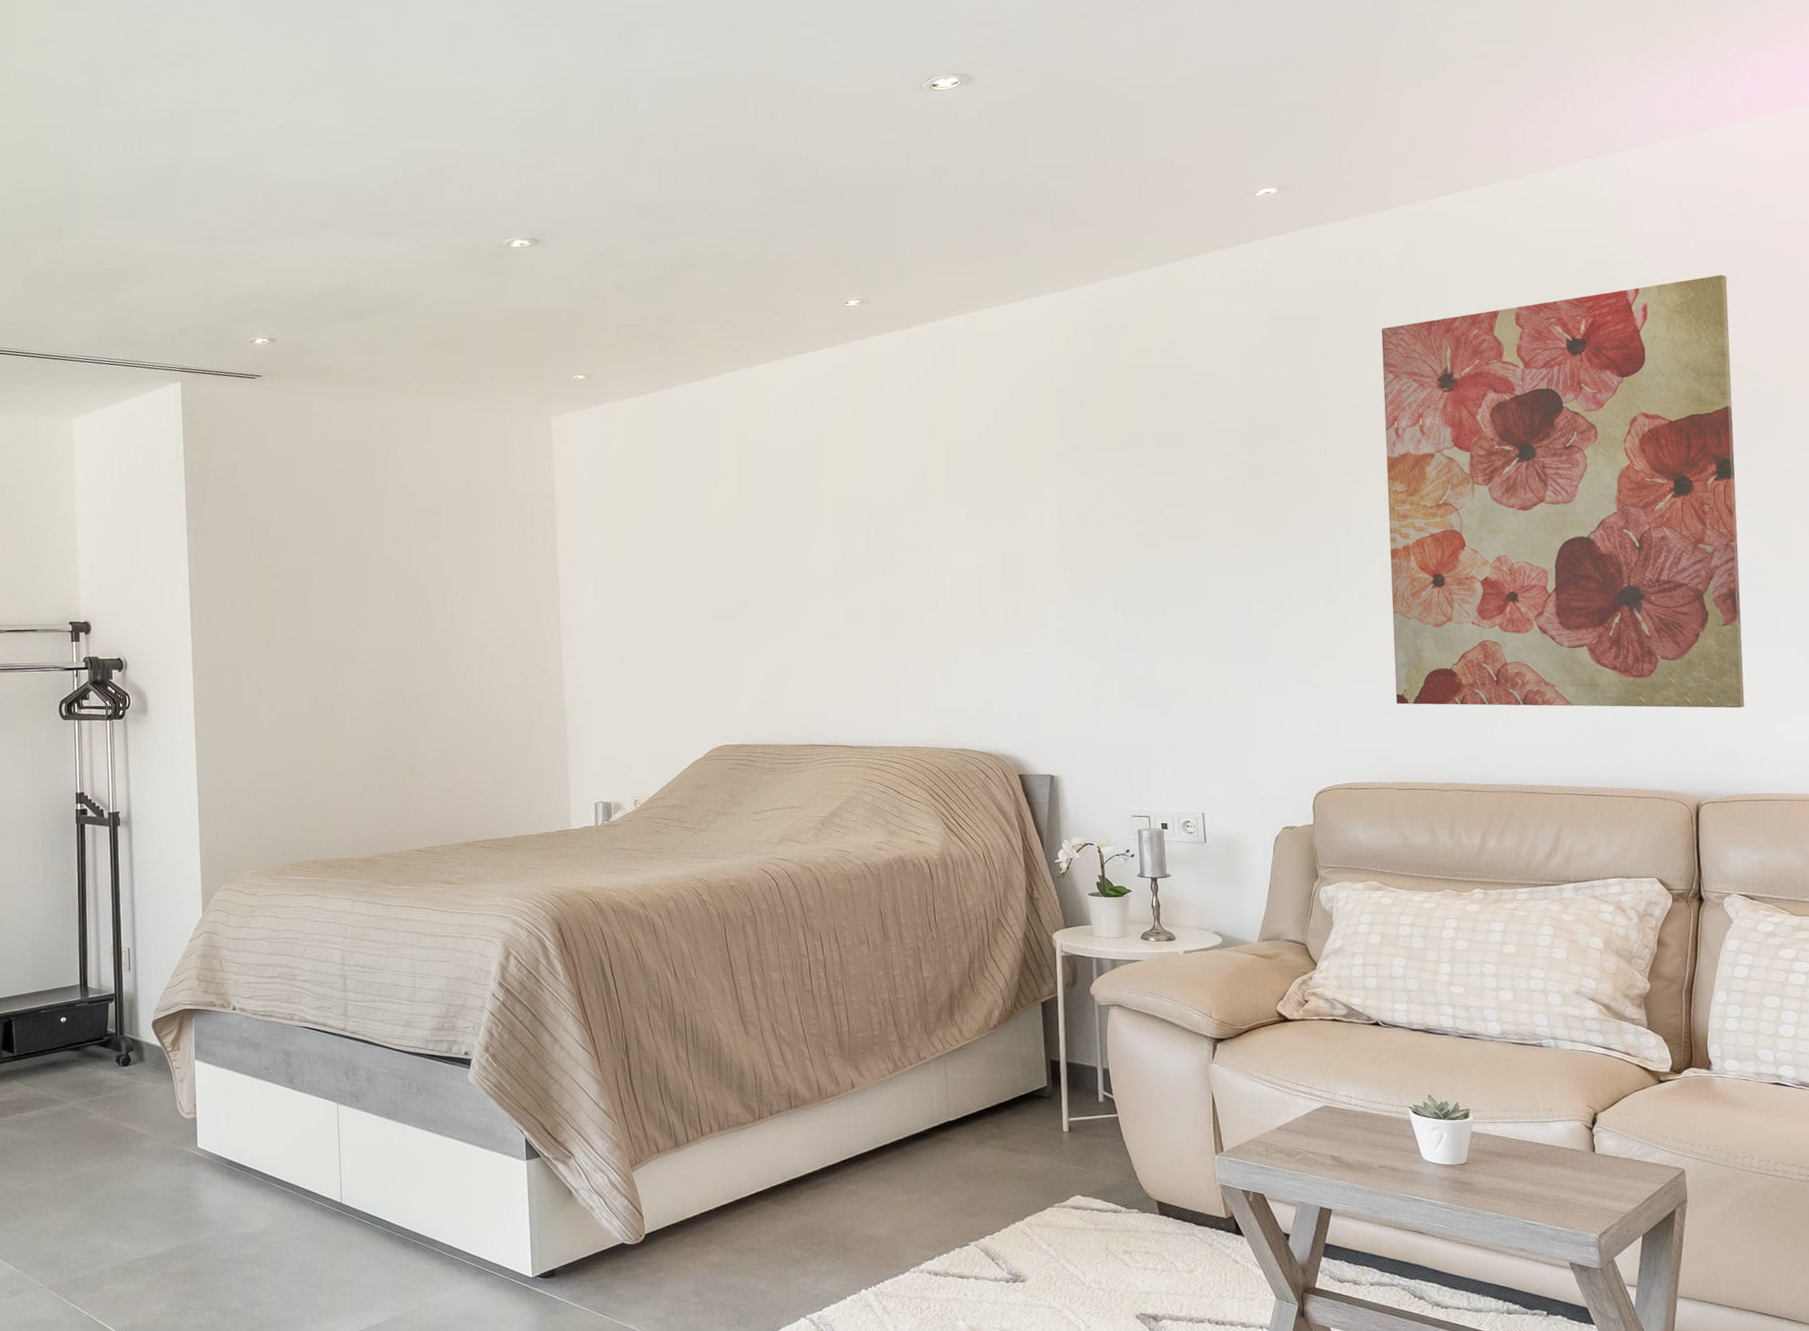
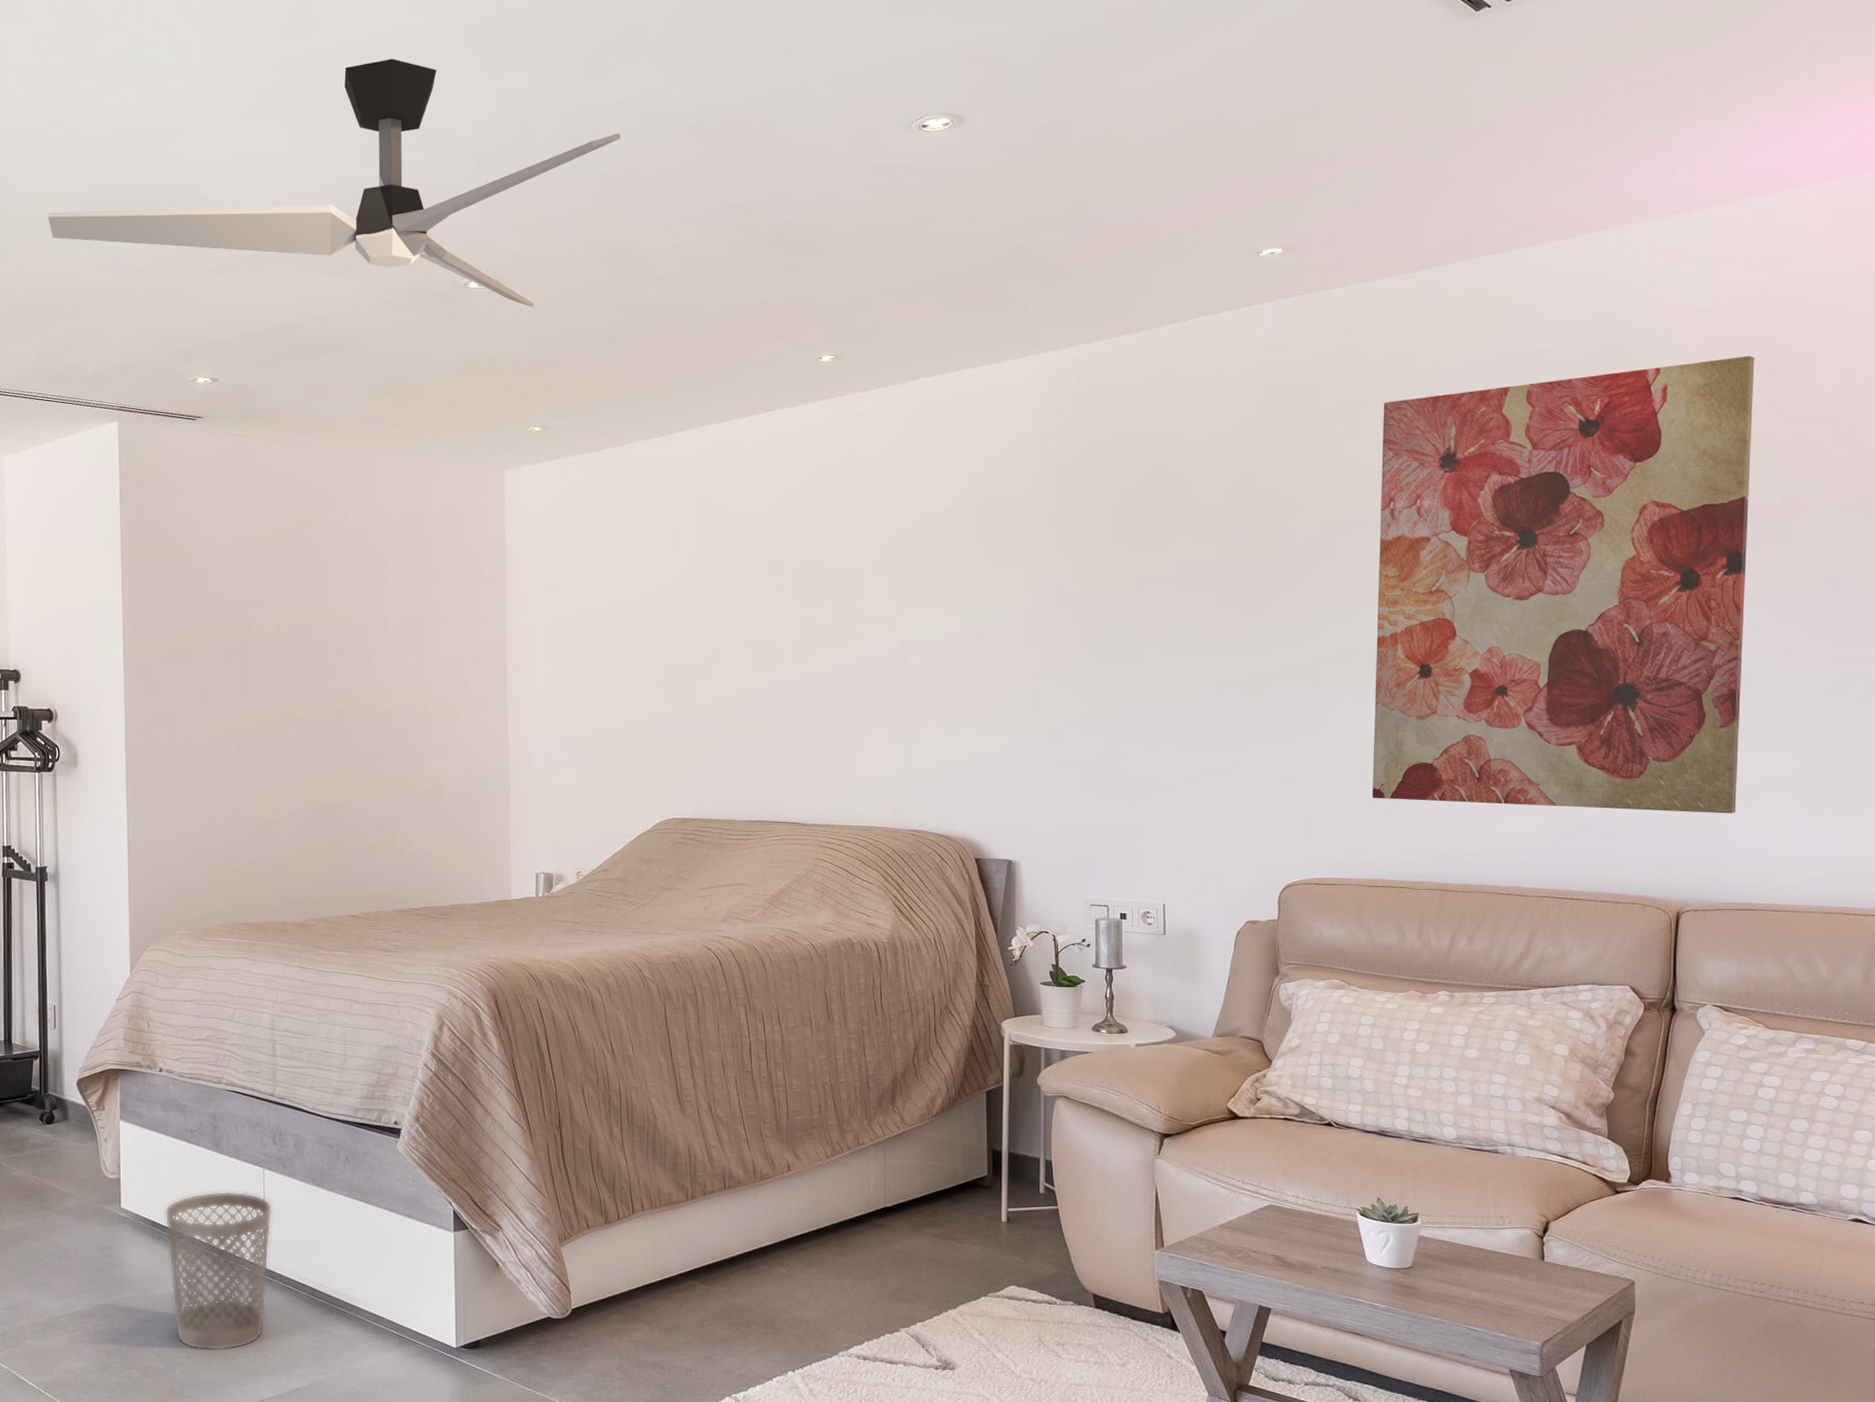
ceiling fan: none [110,38,651,264] -> present [47,59,621,308]
wastebasket: none [241,1127,348,1290] -> present [165,1191,273,1352]

